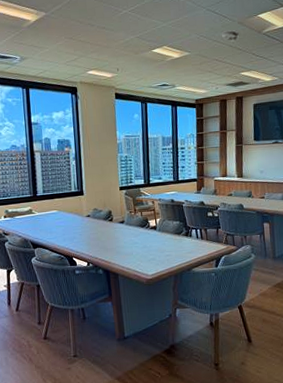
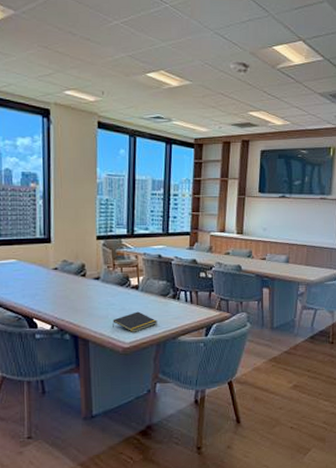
notepad: none [137,248,174,266] -> present [112,311,157,332]

